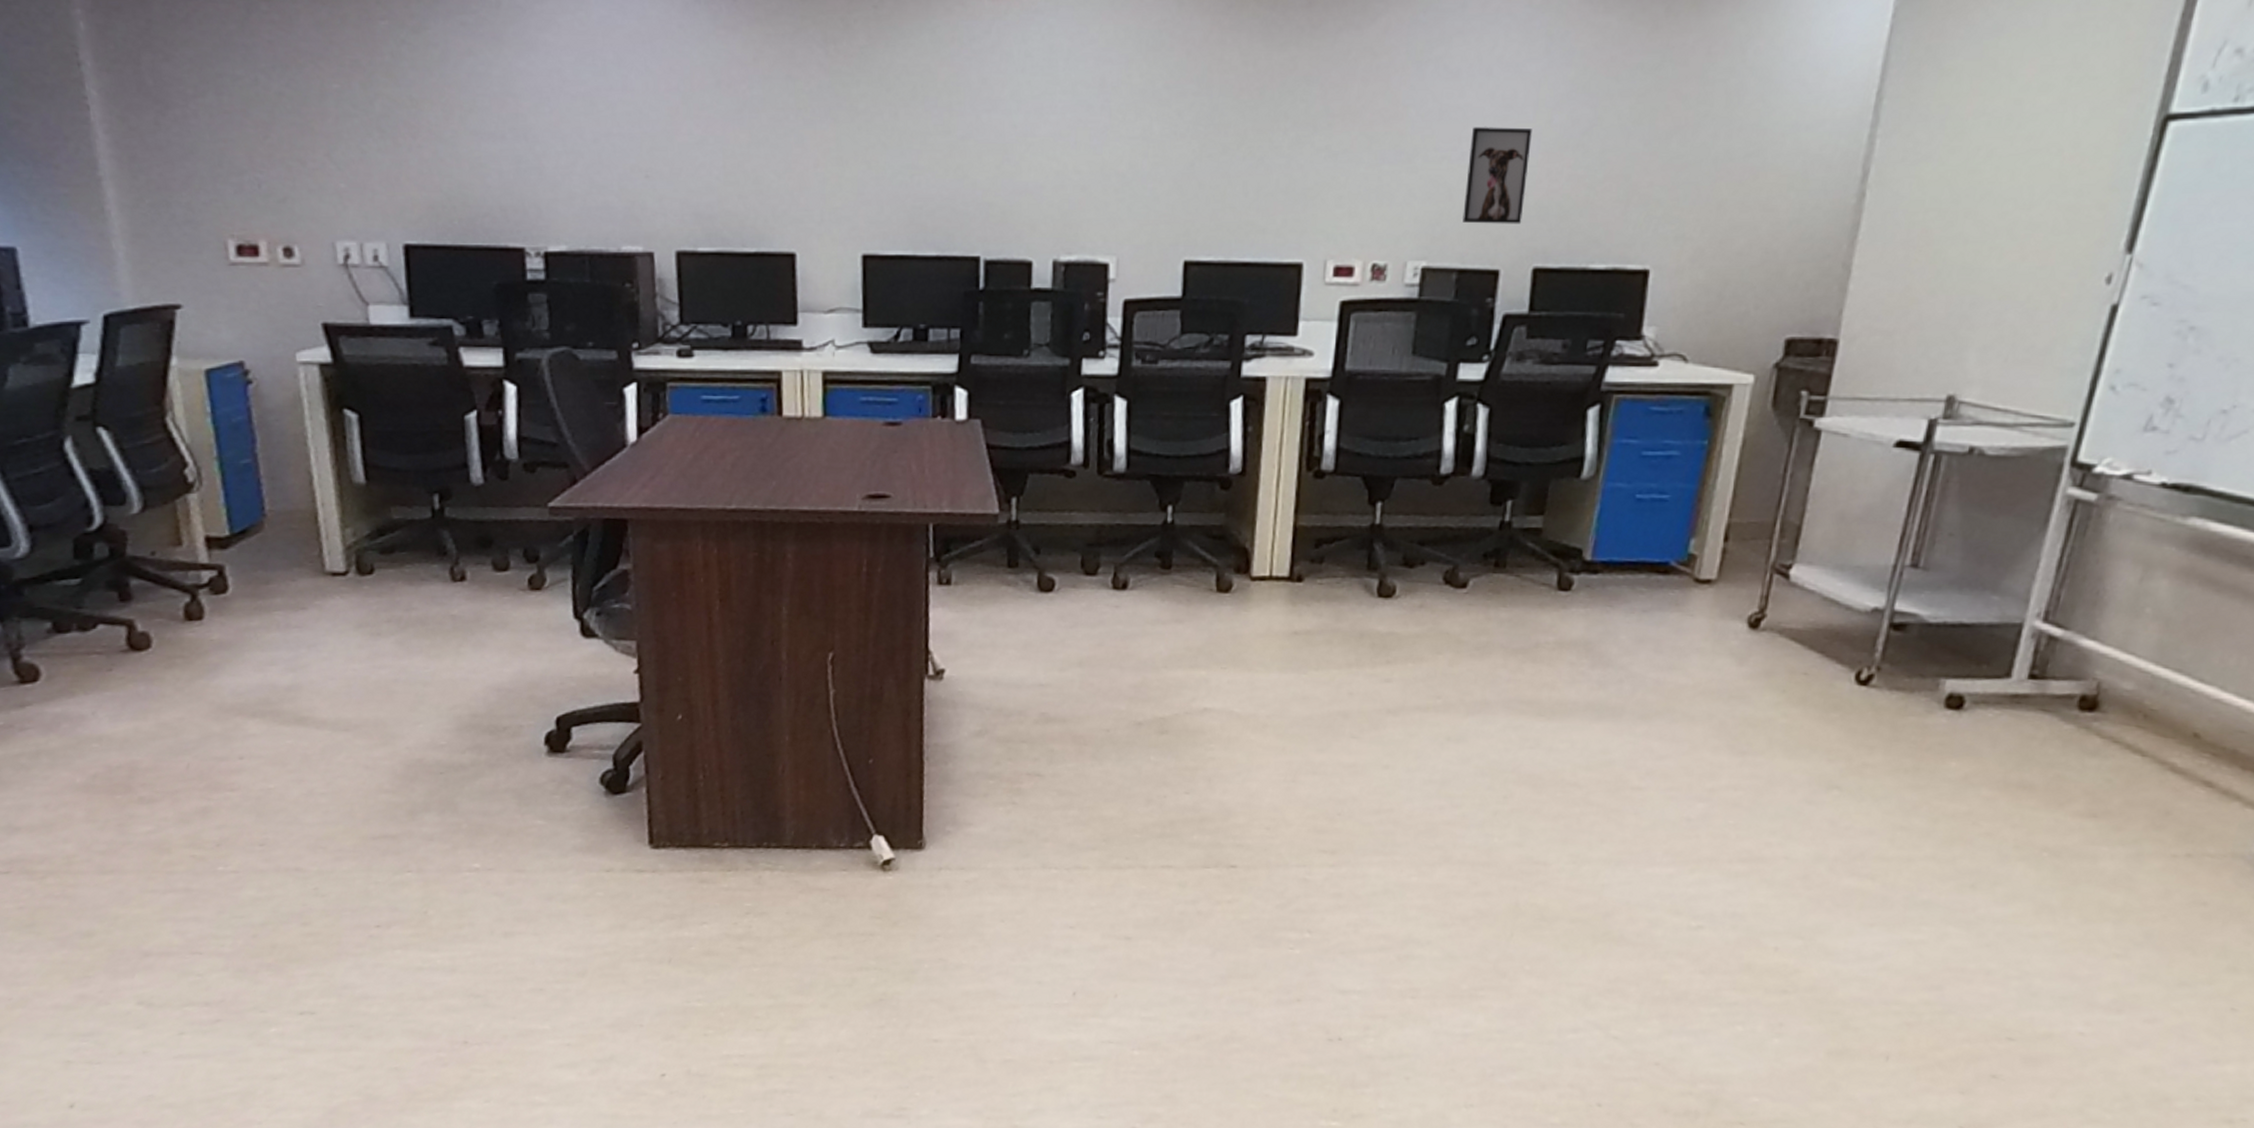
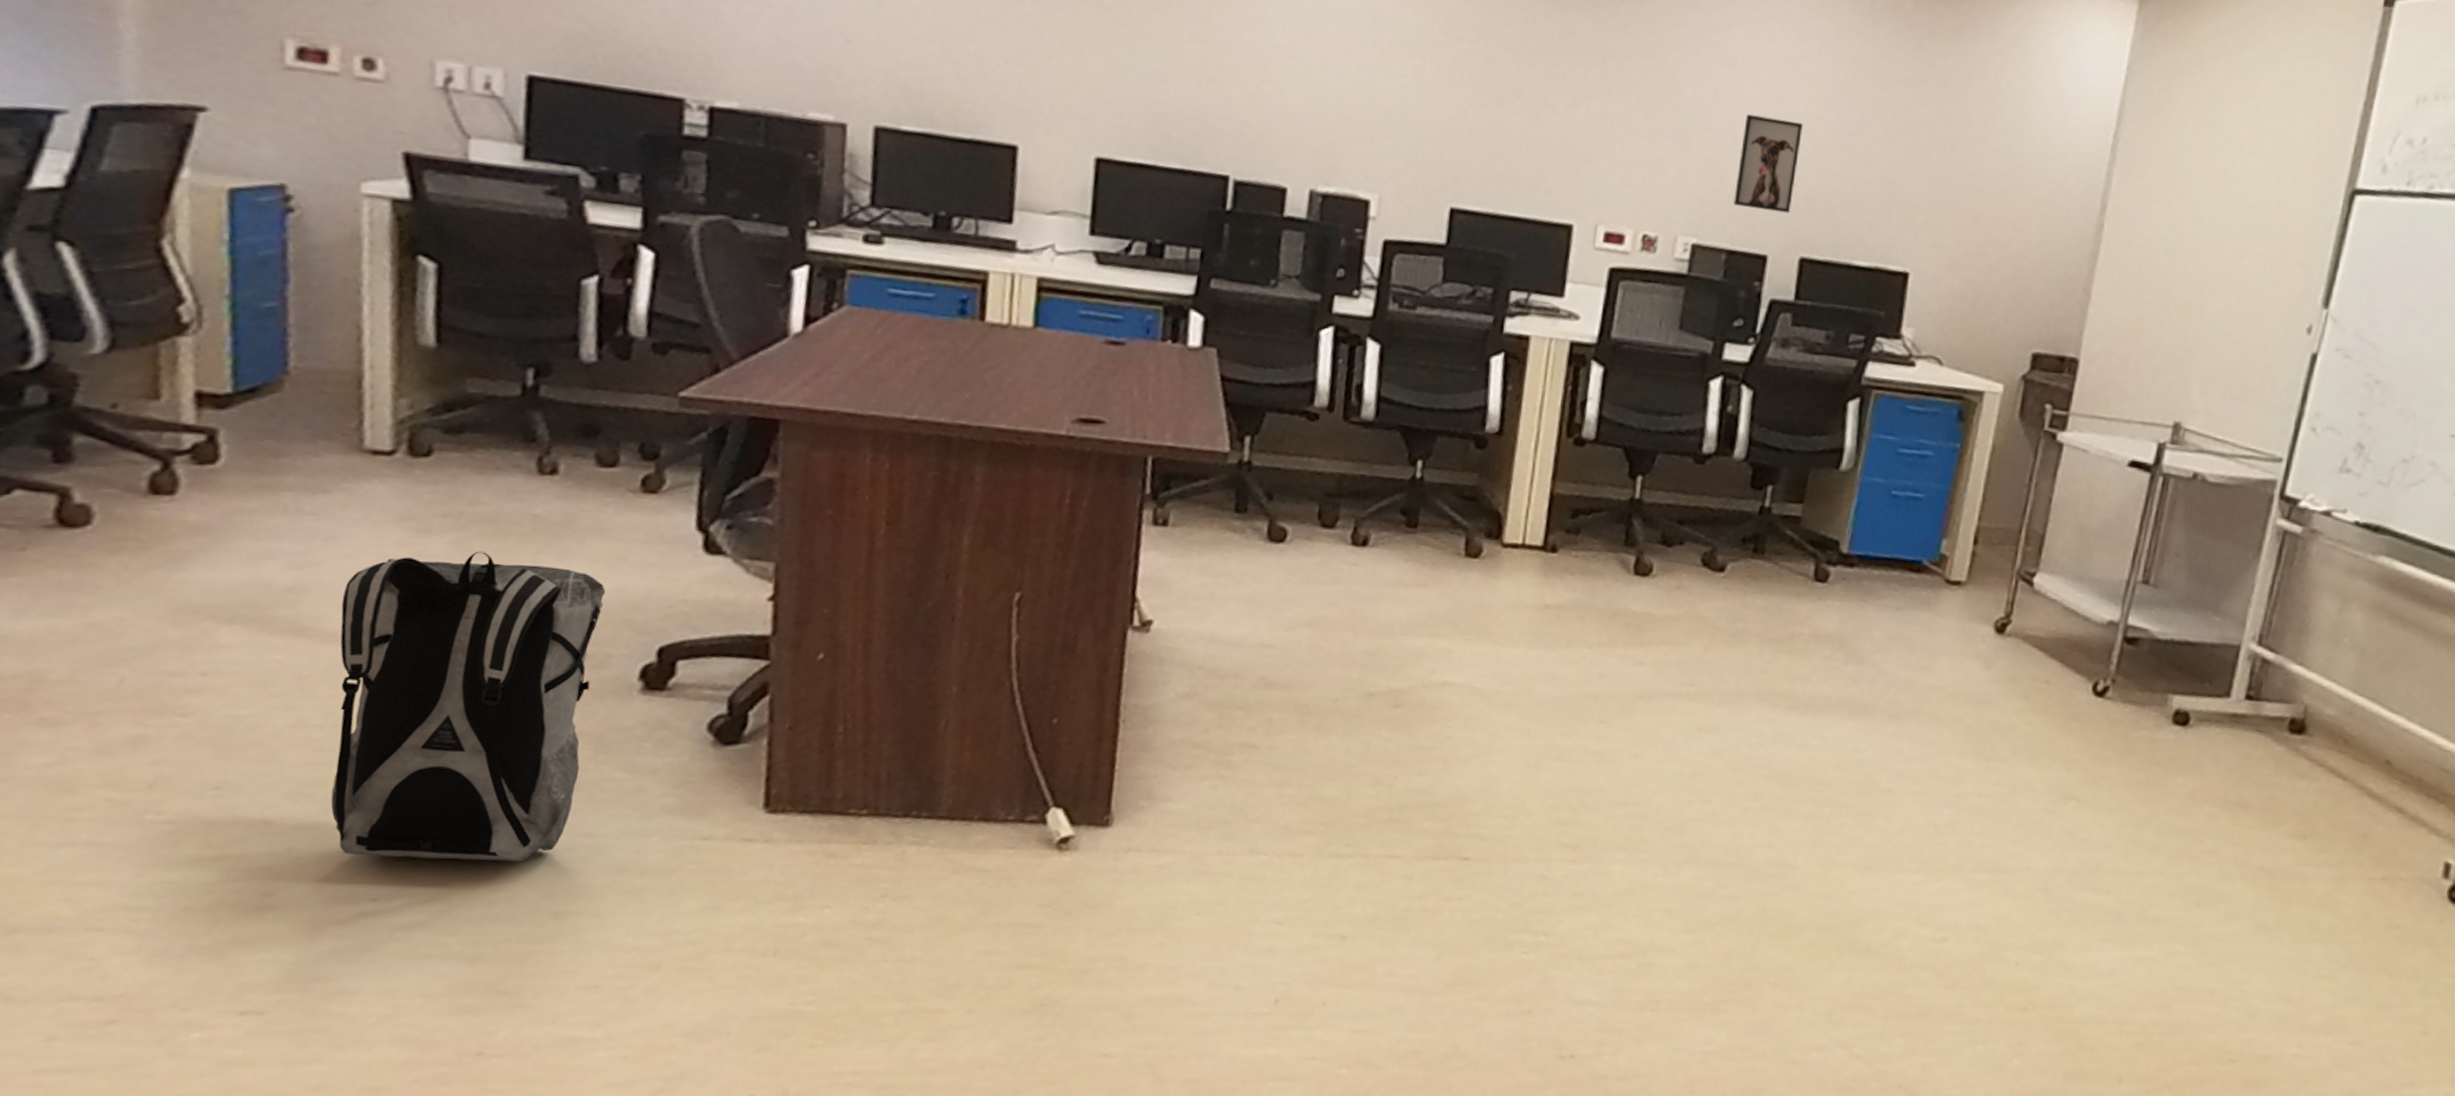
backpack: none [326,648,512,894] -> present [330,551,606,862]

